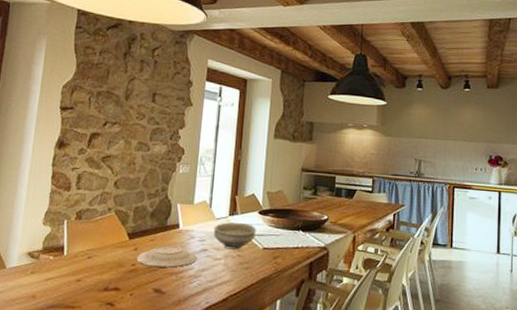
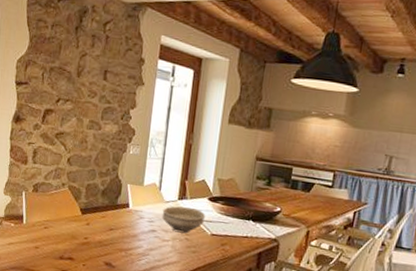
plate: present [136,245,197,268] -> none [88,222,146,245]

